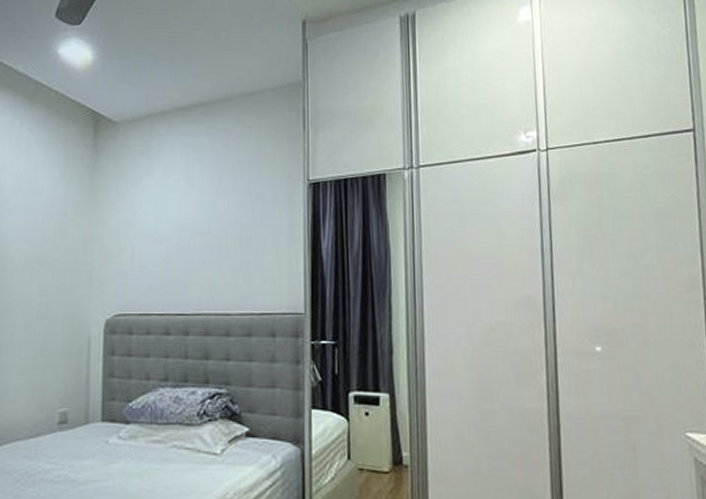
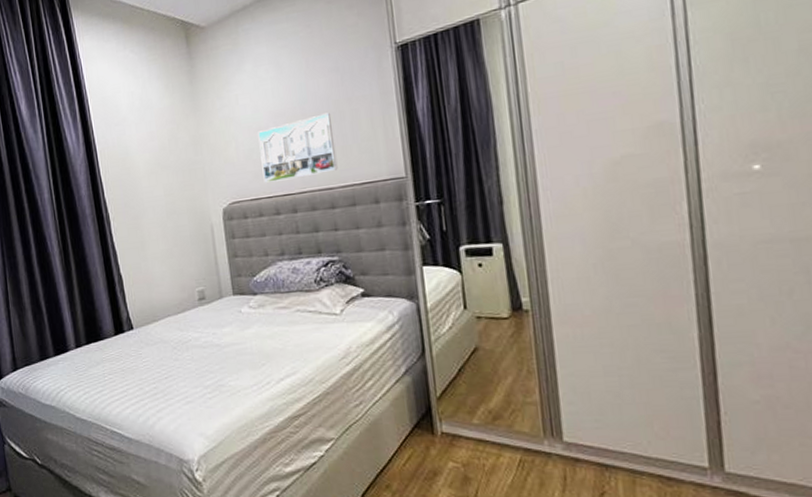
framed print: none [157,235,238,298] -> present [258,112,338,183]

